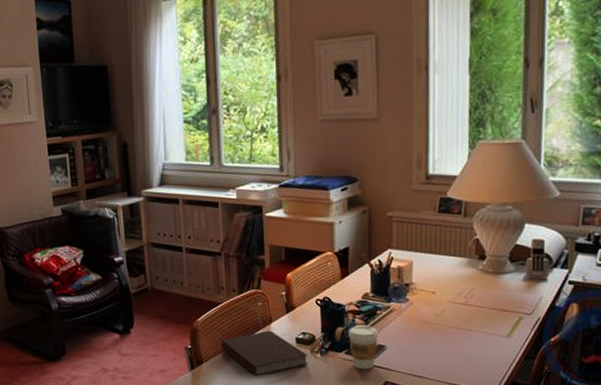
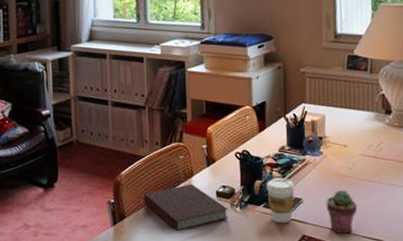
potted succulent: none [411,337,444,380] -> present [326,190,358,234]

